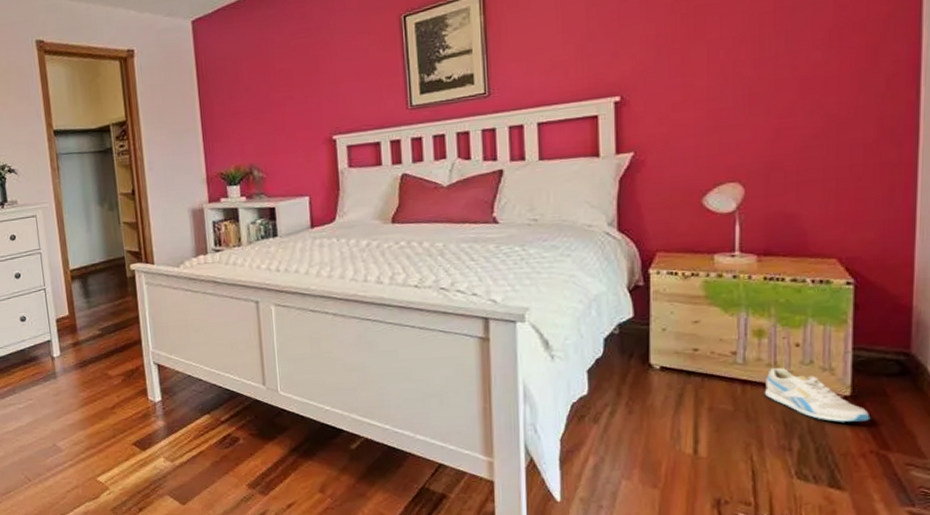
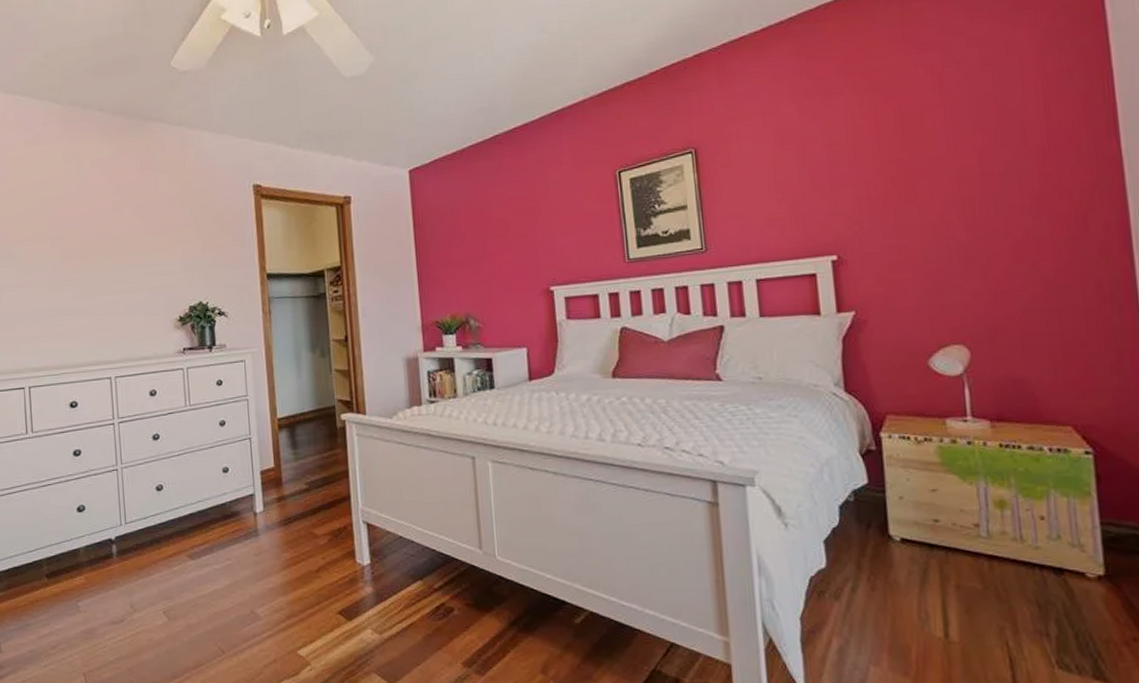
sneaker: present [764,367,871,422] -> none [1013,542,1129,605]

